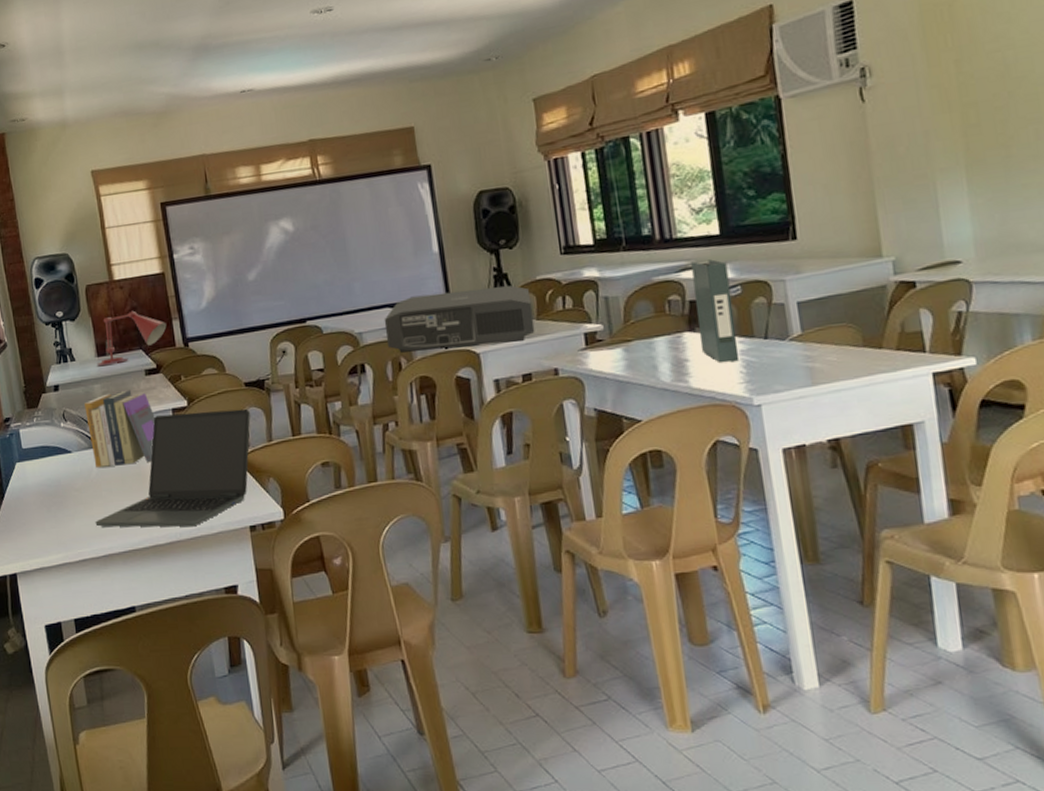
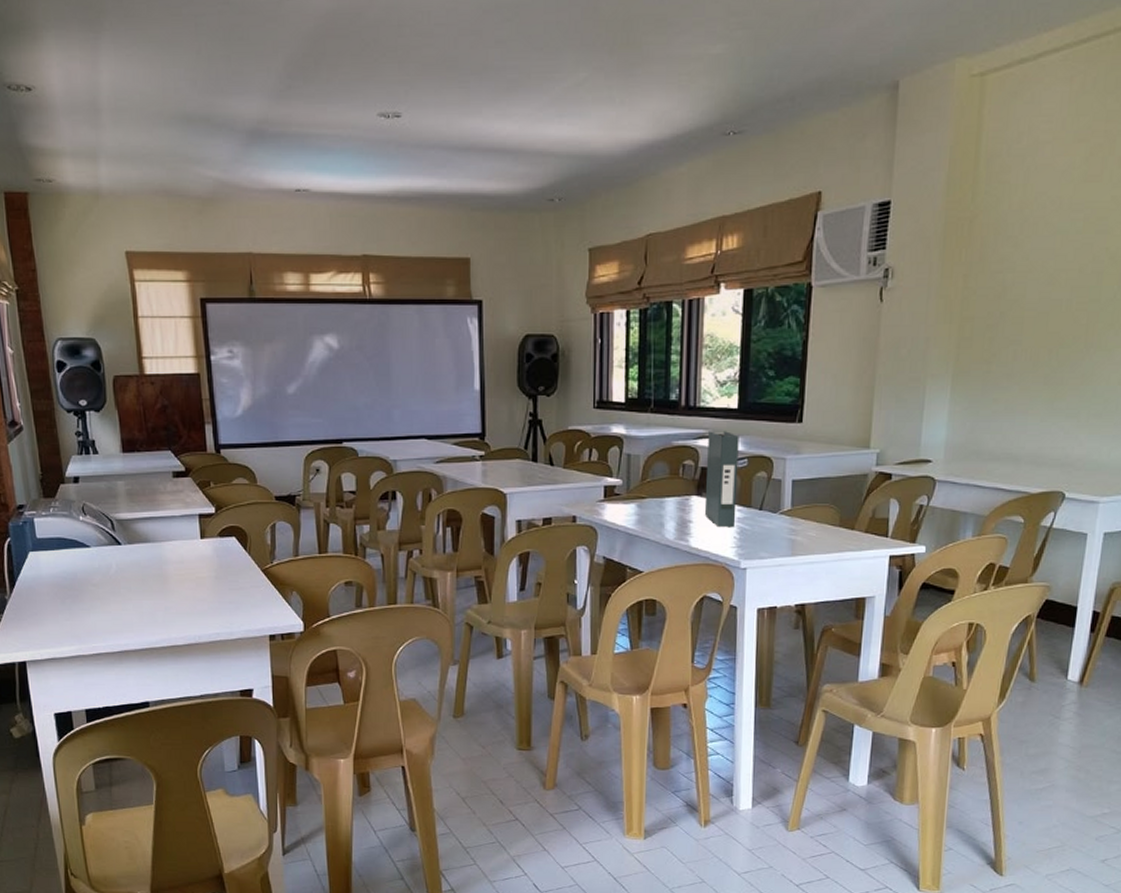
books: present [84,390,155,468] -> none [106,490,181,565]
laptop: present [95,408,251,527] -> none [112,520,279,631]
desk lamp: present [97,310,167,367] -> none [122,409,199,463]
projector: present [384,285,535,353] -> none [419,431,561,486]

